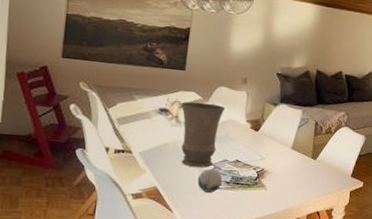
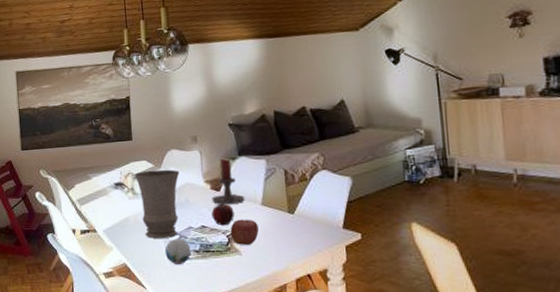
fruit: none [247,143,267,163] -> present [211,204,234,226]
candle holder: none [250,102,279,145] -> present [211,158,245,204]
apple: none [260,158,285,182] -> present [230,219,259,245]

